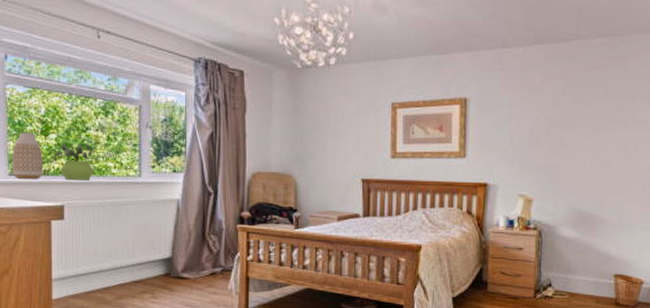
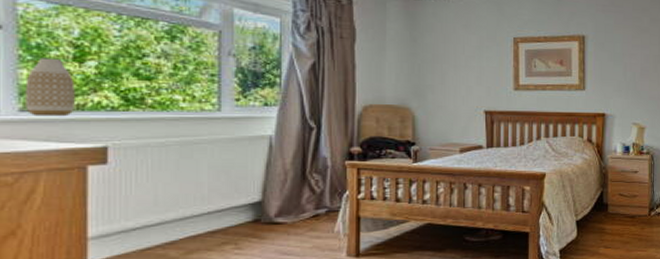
potted plant: present [53,143,95,181] -> none [92,72,156,117]

